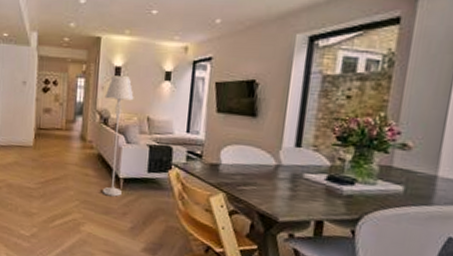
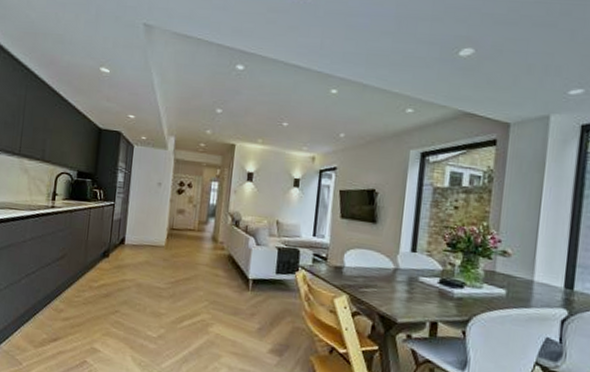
floor lamp: present [103,75,134,197] -> none [232,180,265,298]

